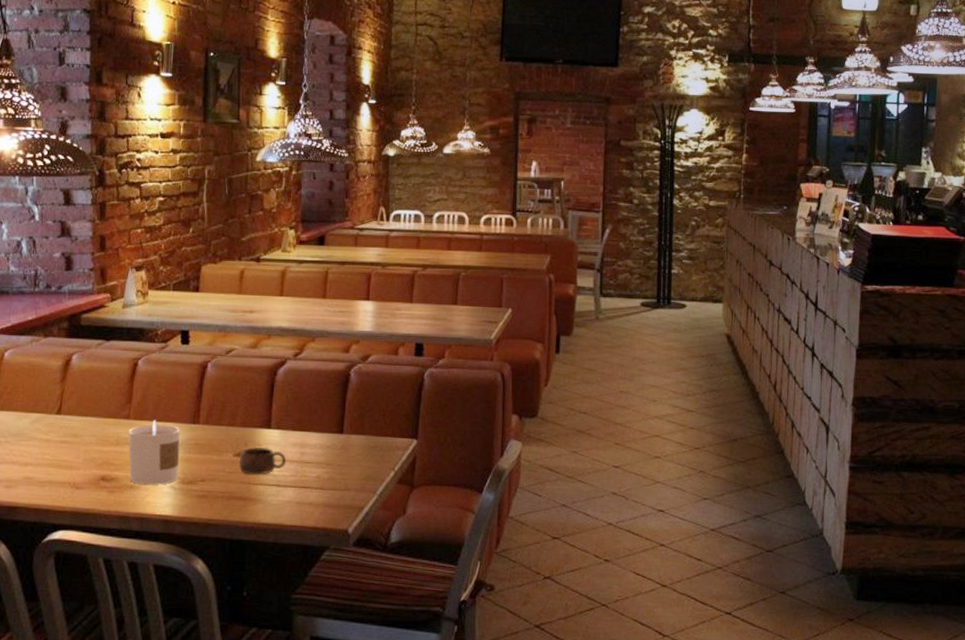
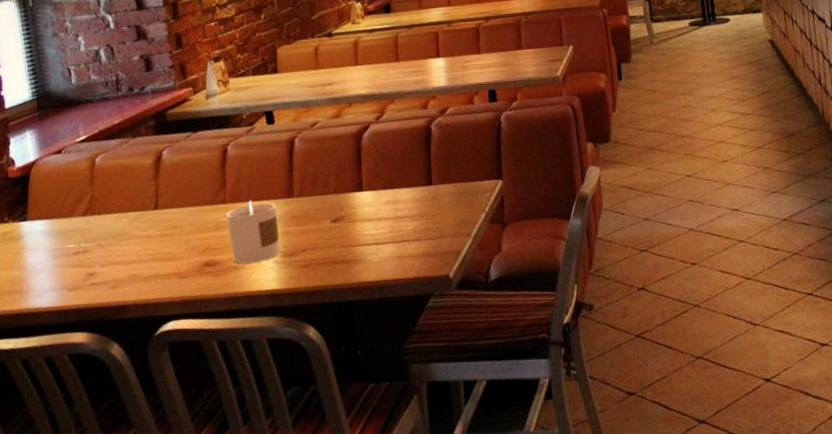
cup: present [239,446,287,475] -> none [337,209,382,238]

